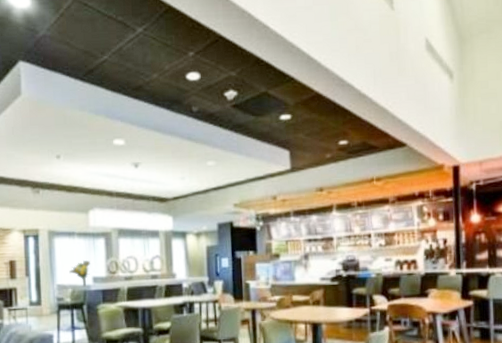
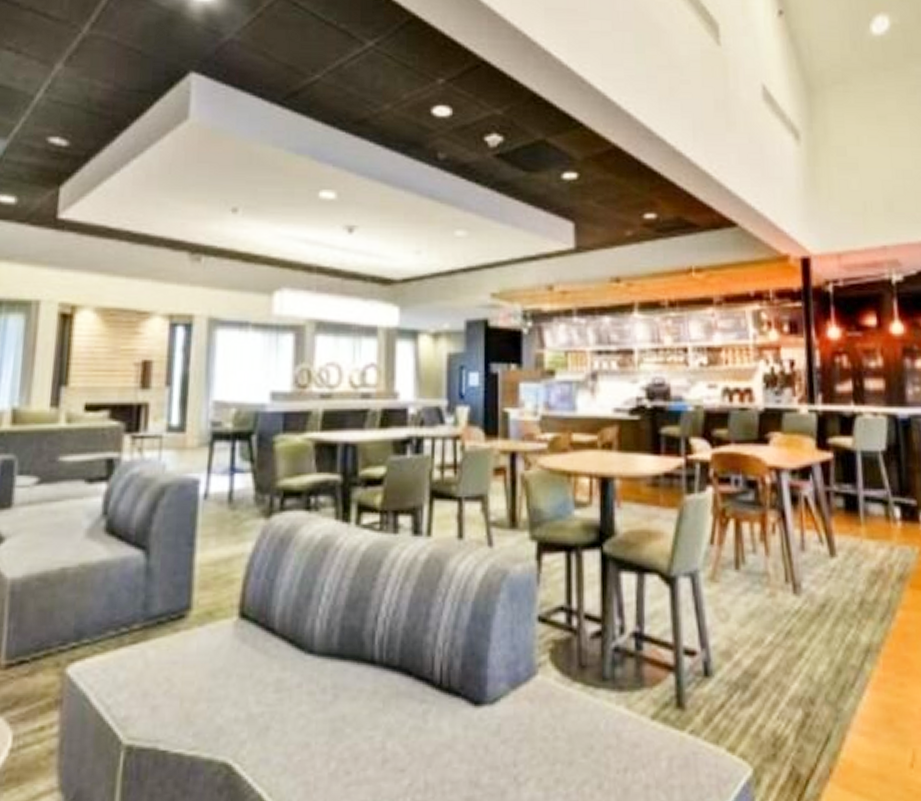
bouquet: present [69,260,90,287] -> none [234,364,269,407]

